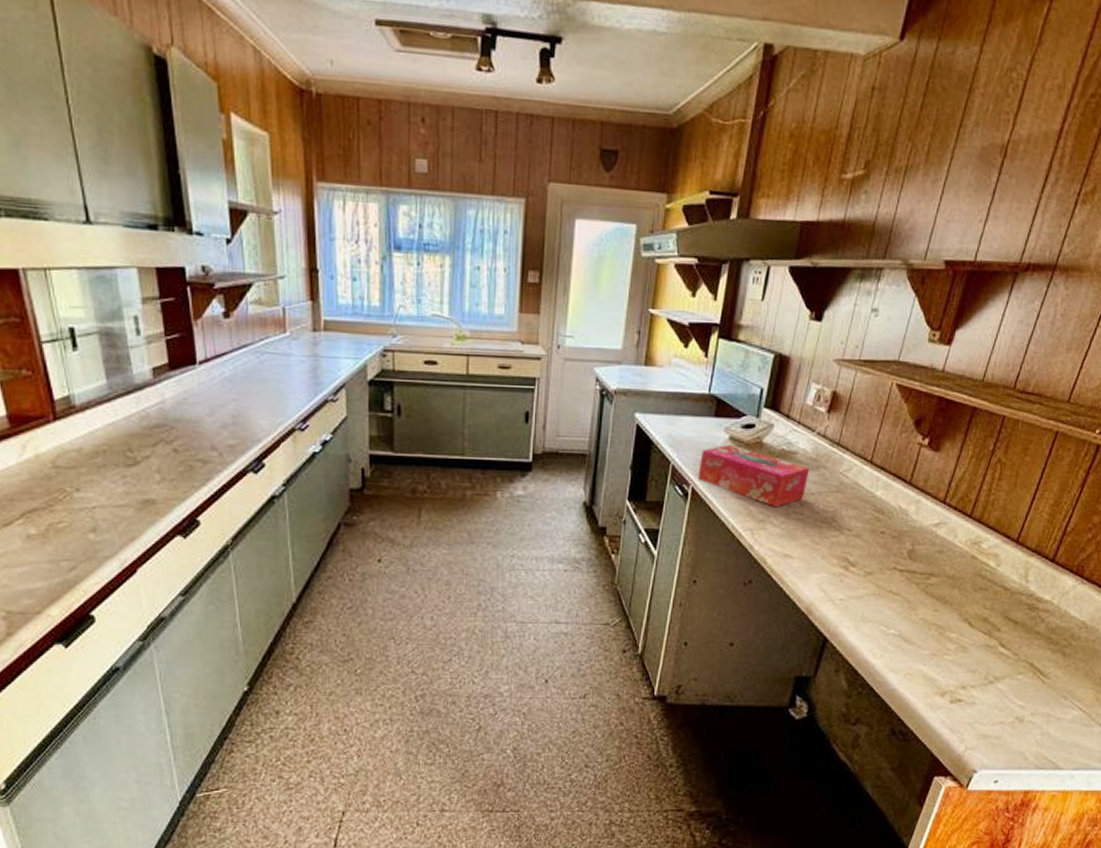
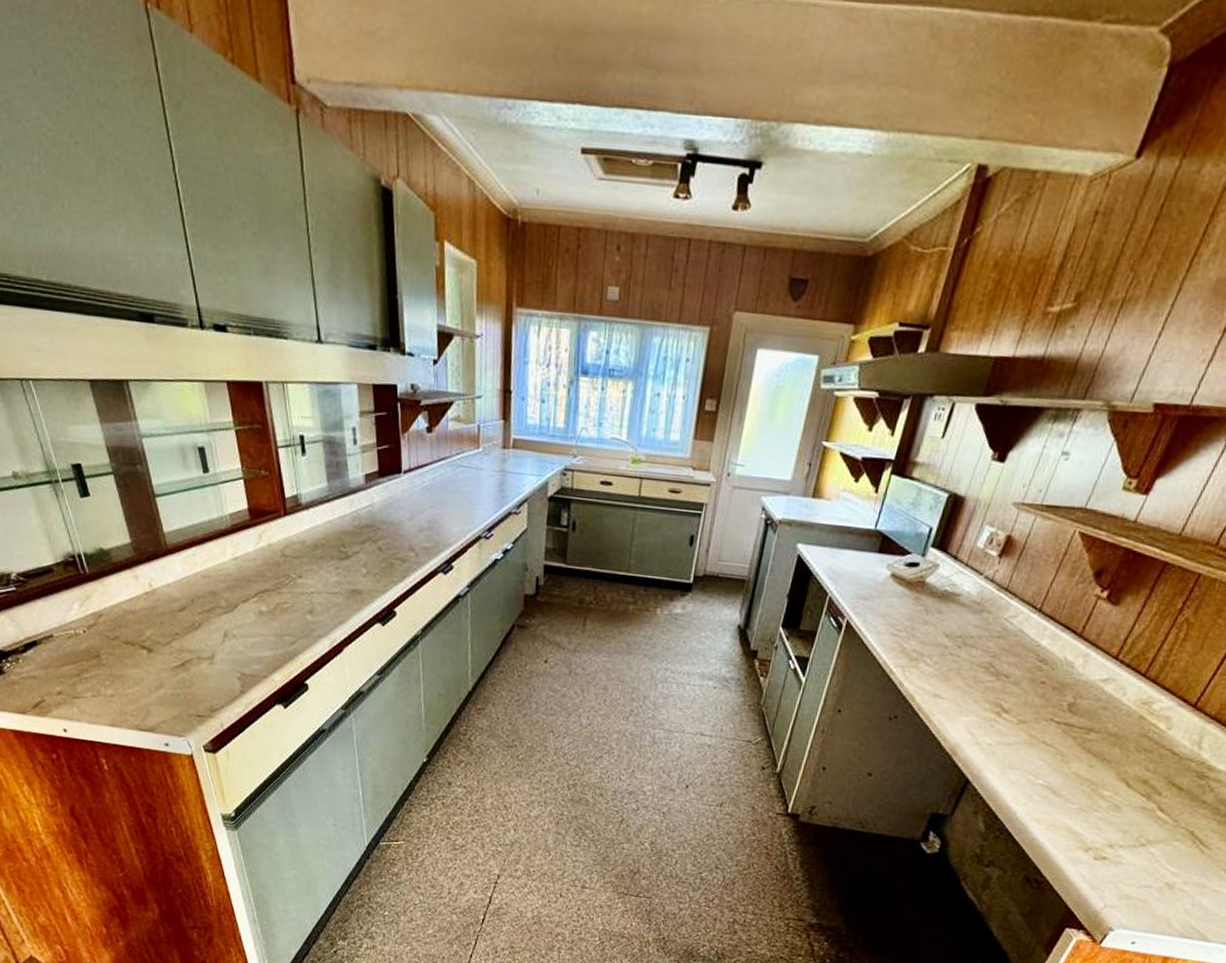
tissue box: present [698,444,810,508] -> none [854,581,973,648]

